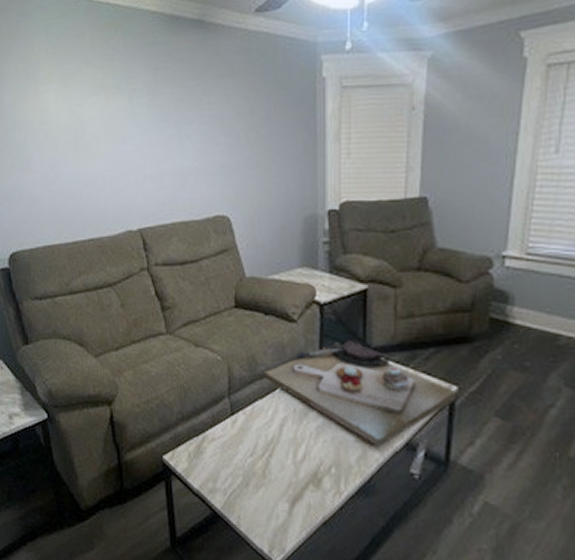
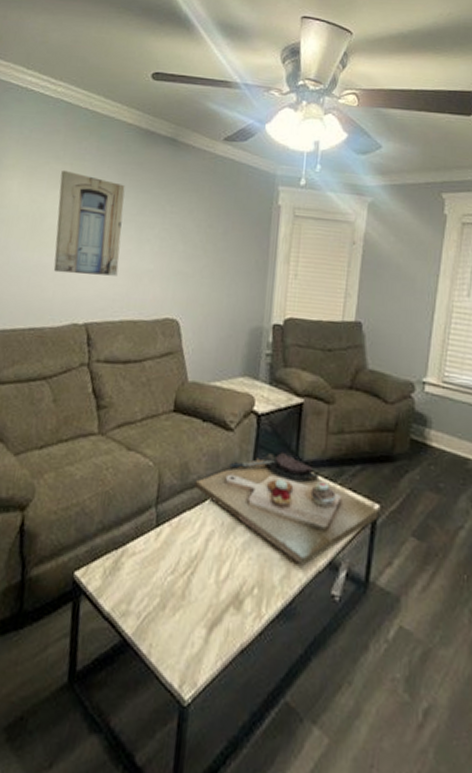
wall art: none [94,74,163,182] -> present [53,169,125,276]

